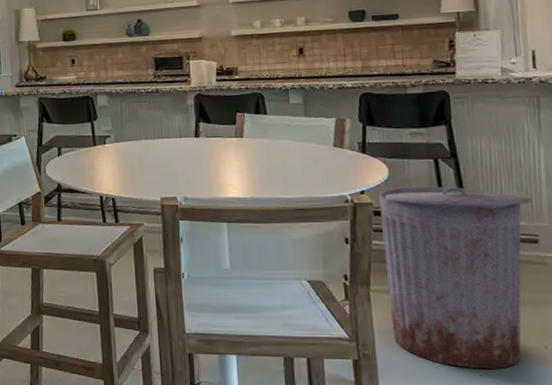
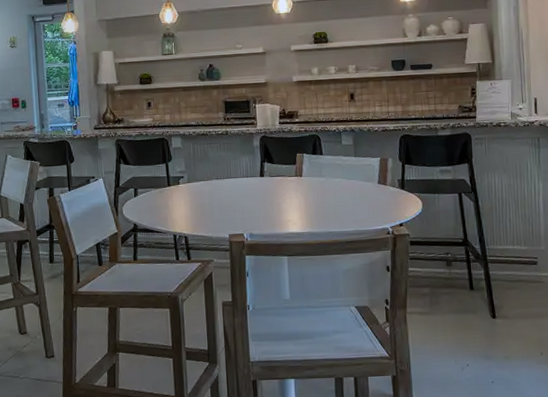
trash can: present [378,186,532,369] -> none [414,217,533,376]

